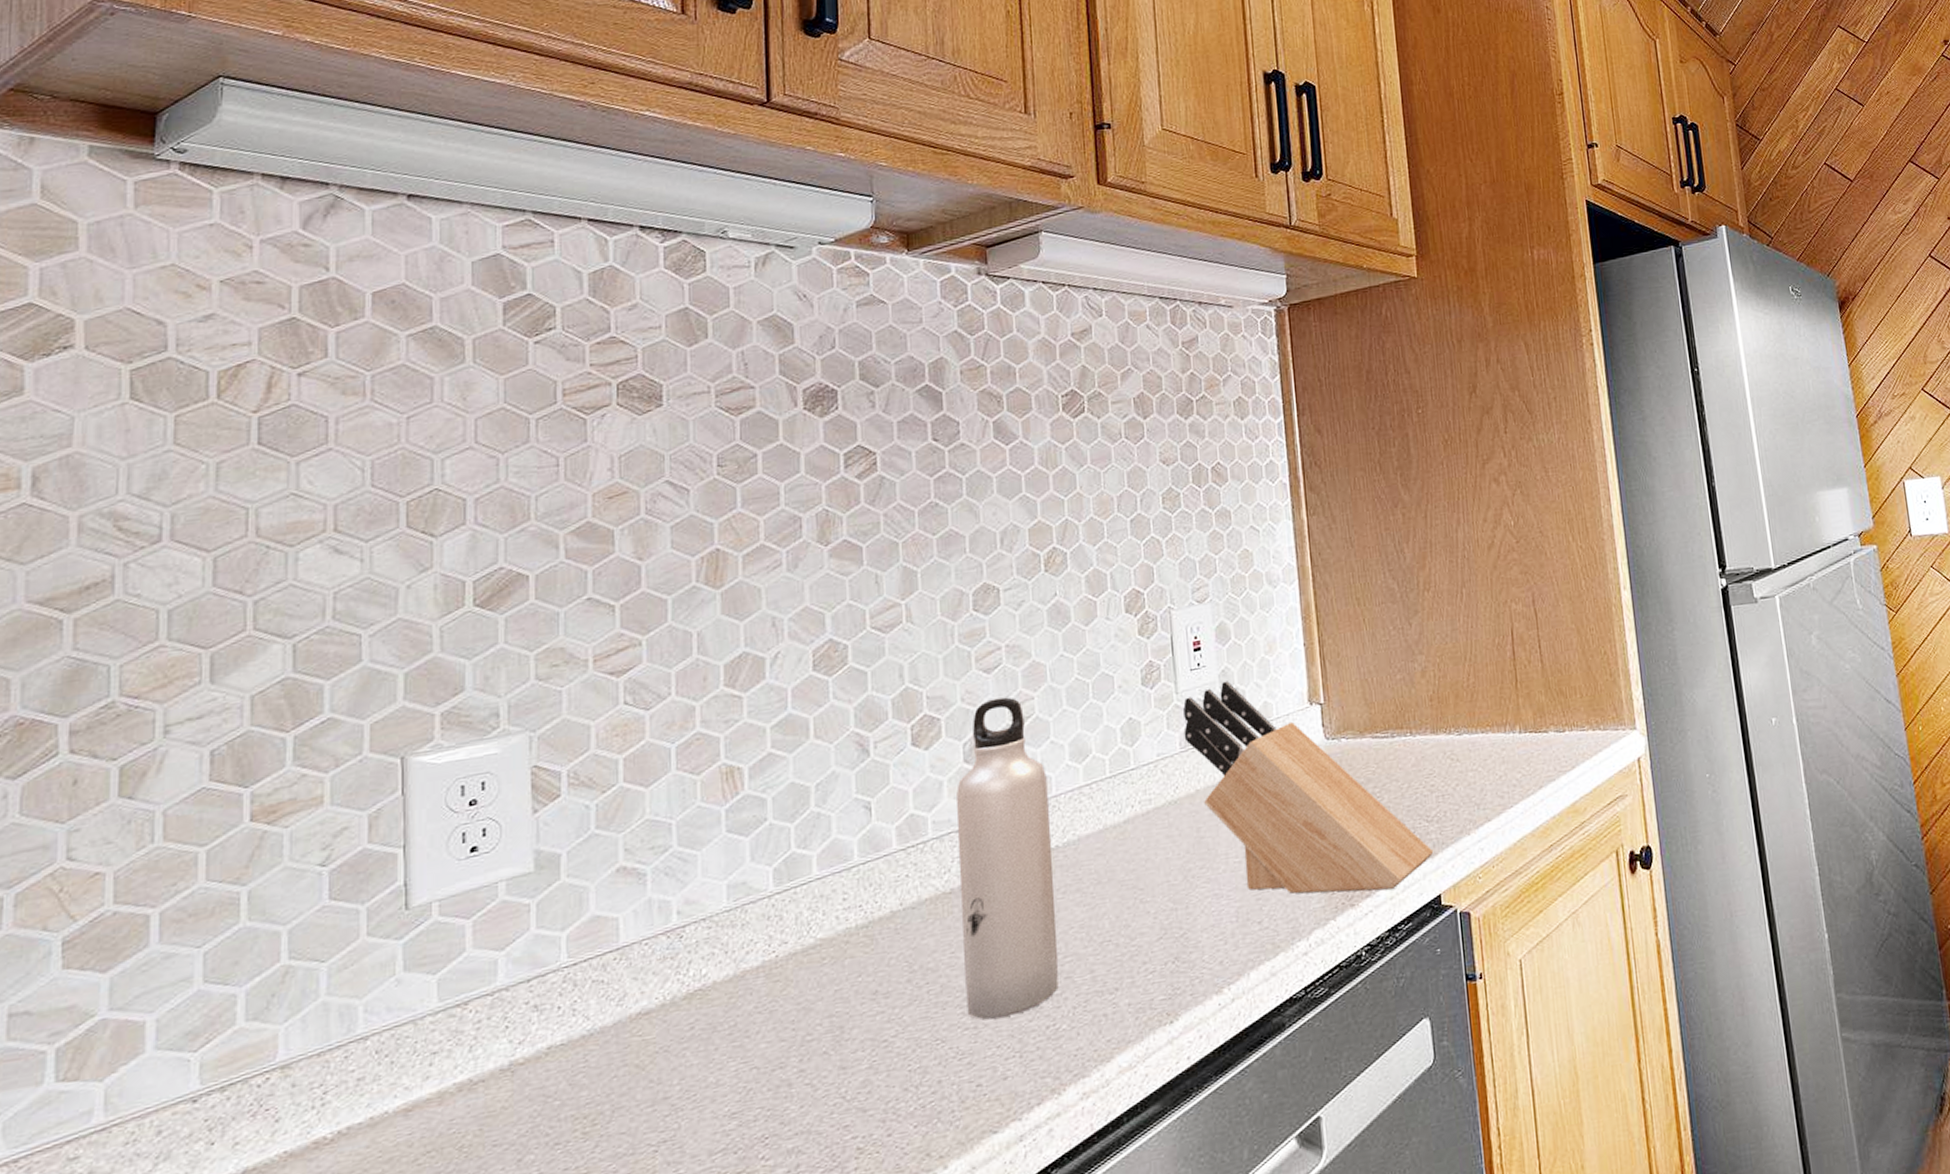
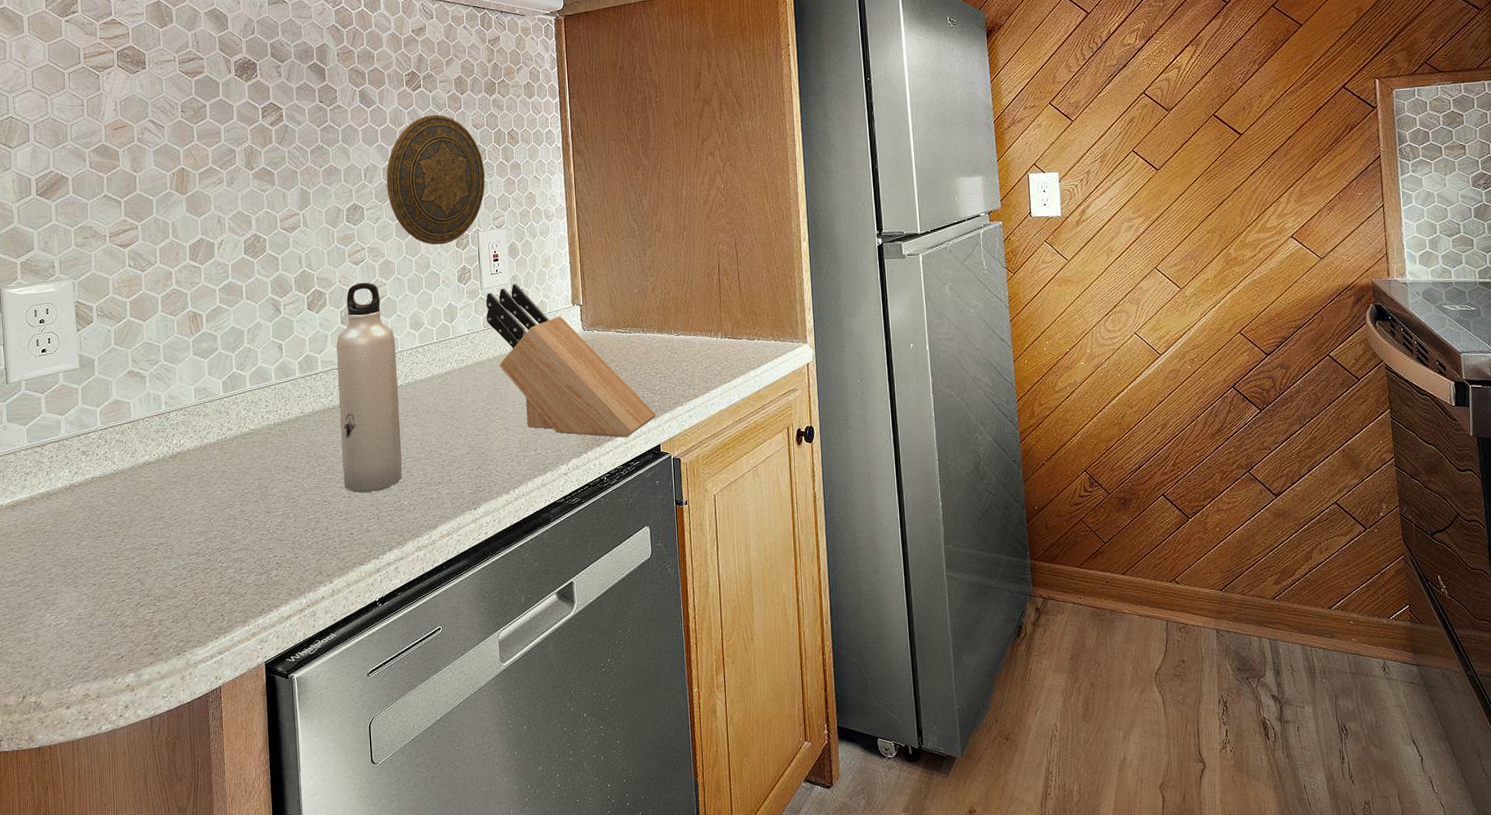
decorative plate: none [1033,448,1181,635] -> present [386,115,486,245]

